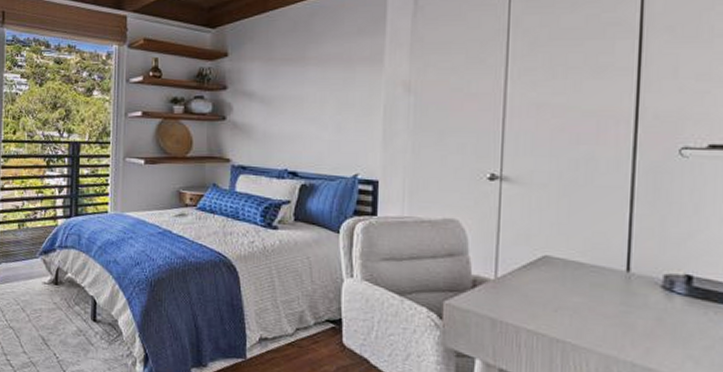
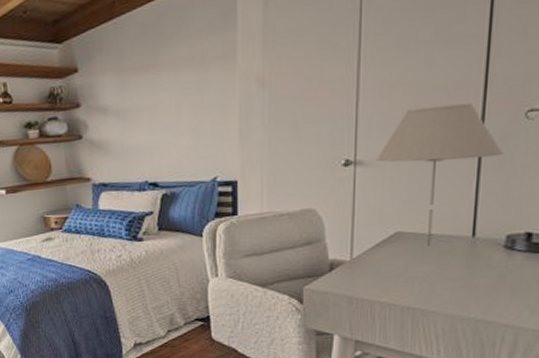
lamp shade: none [522,132,659,276] -> present [375,103,505,246]

